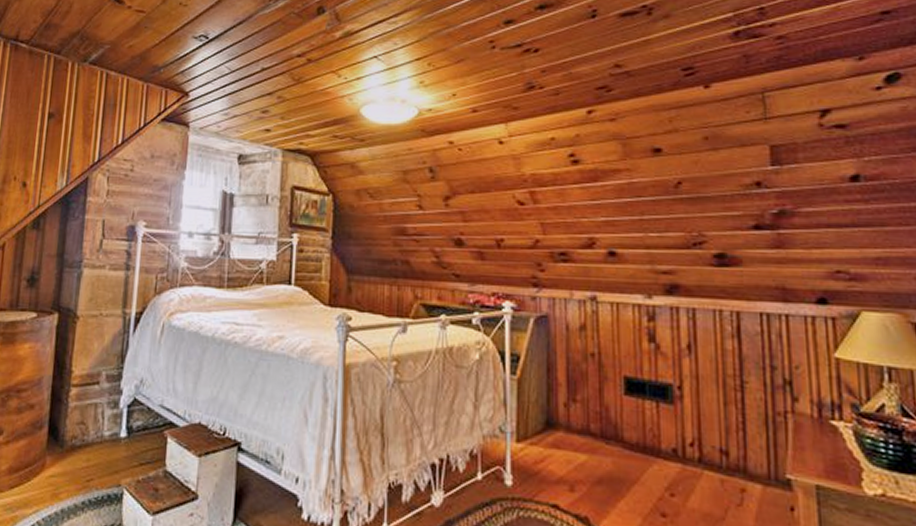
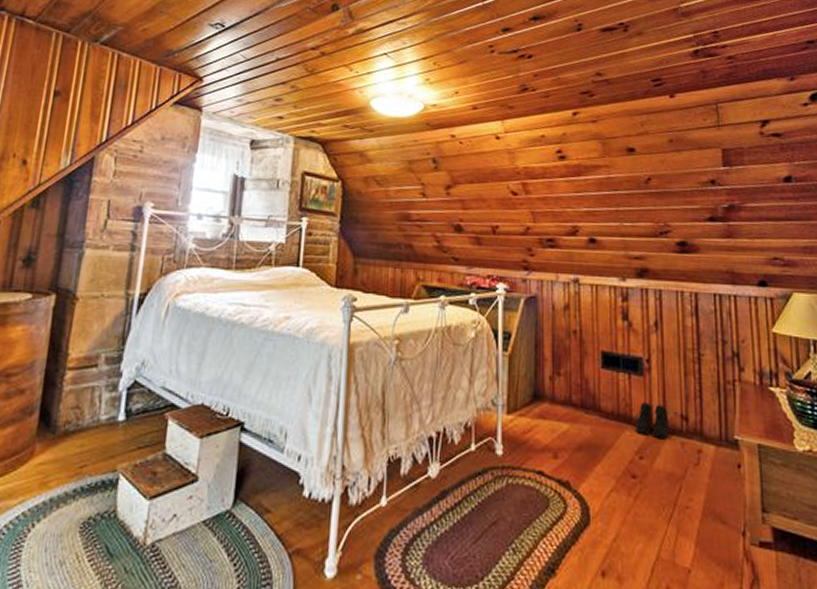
boots: none [665,434,706,474] -> present [636,402,670,438]

